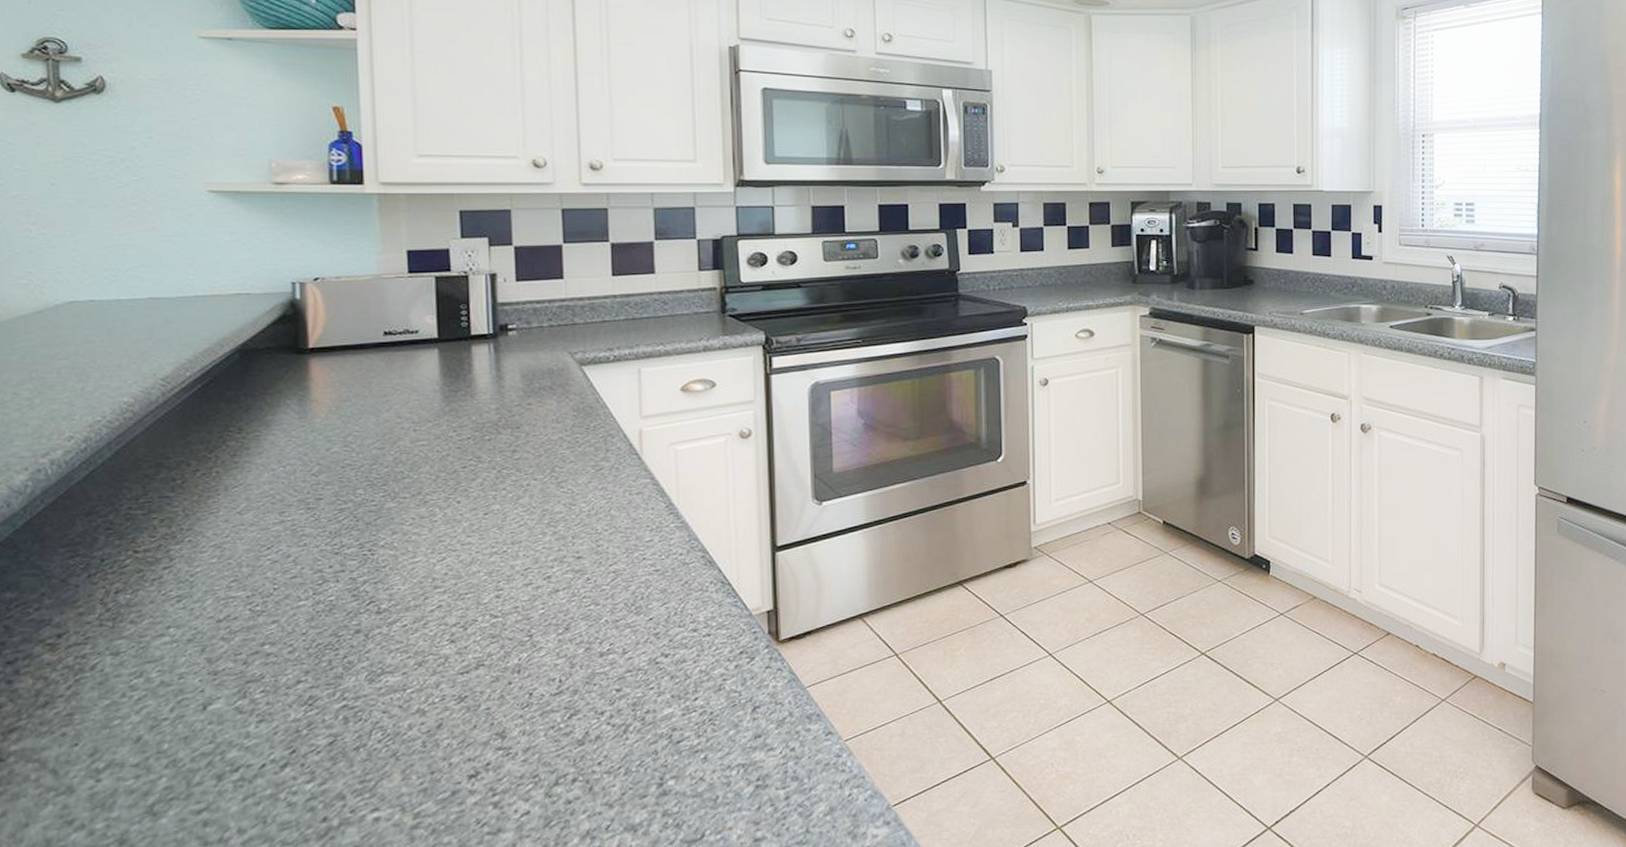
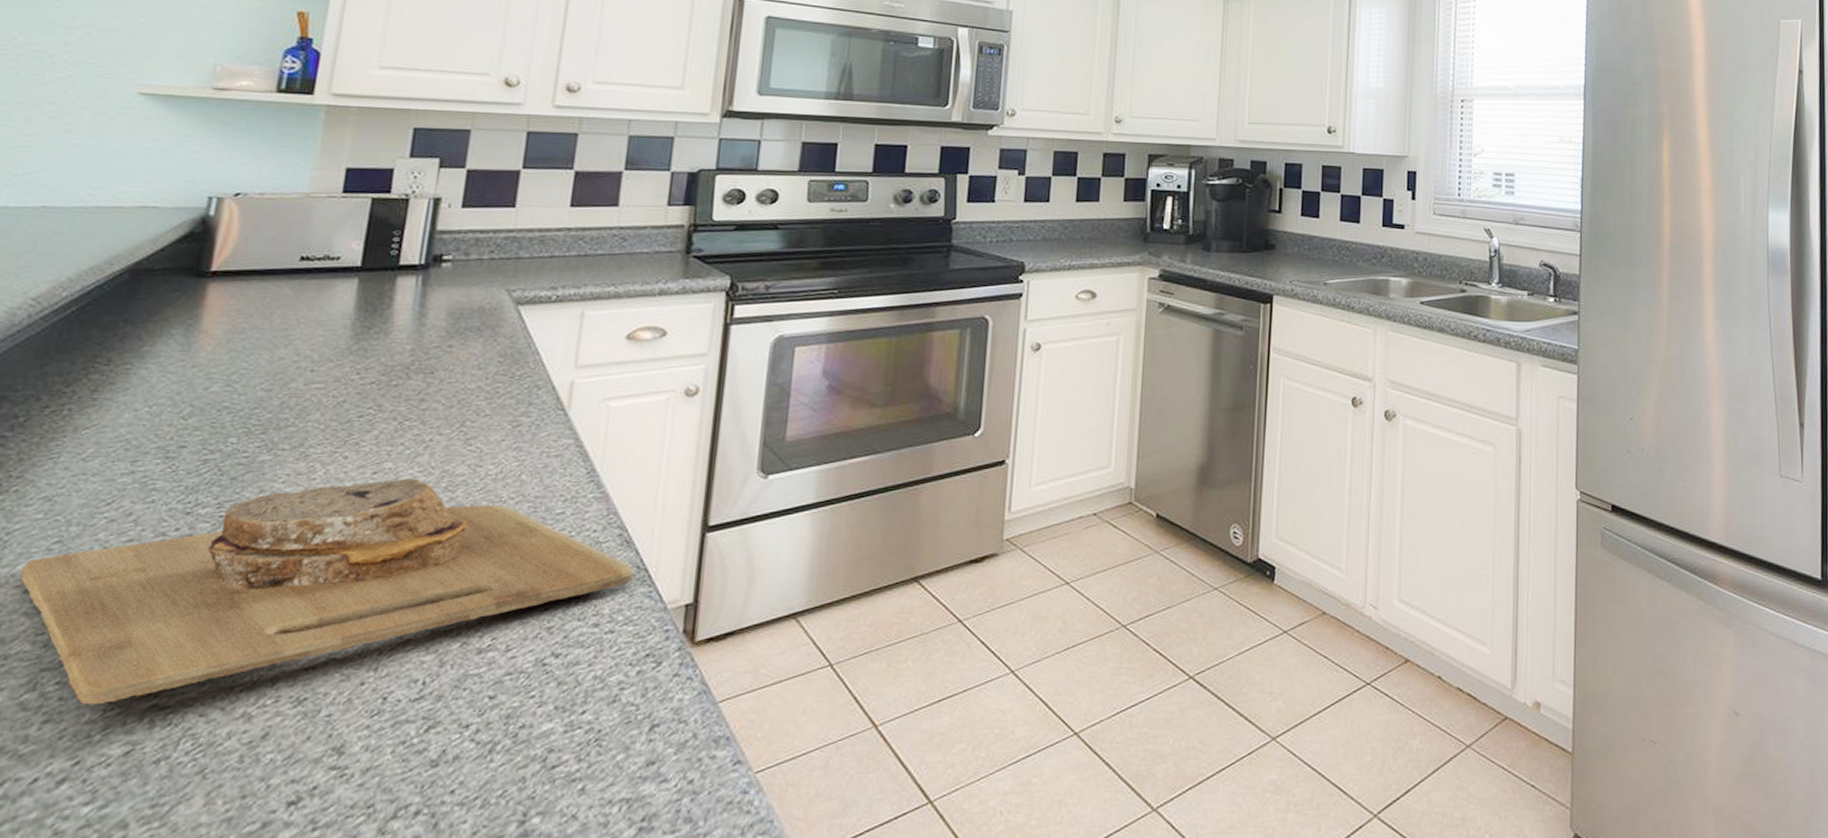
cutting board: none [211,517,719,708] -> present [20,478,634,705]

